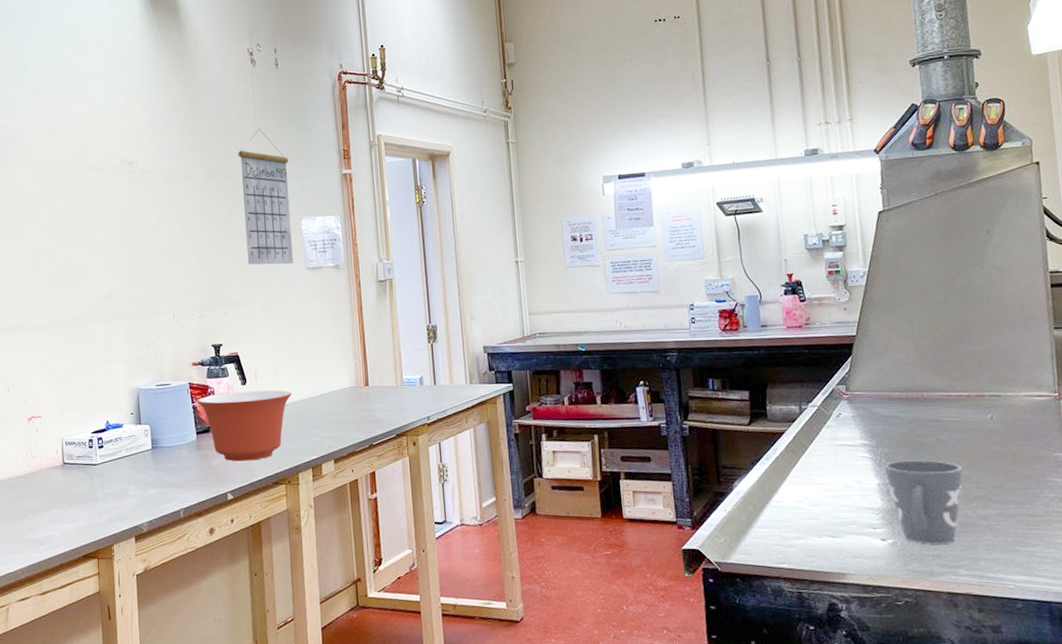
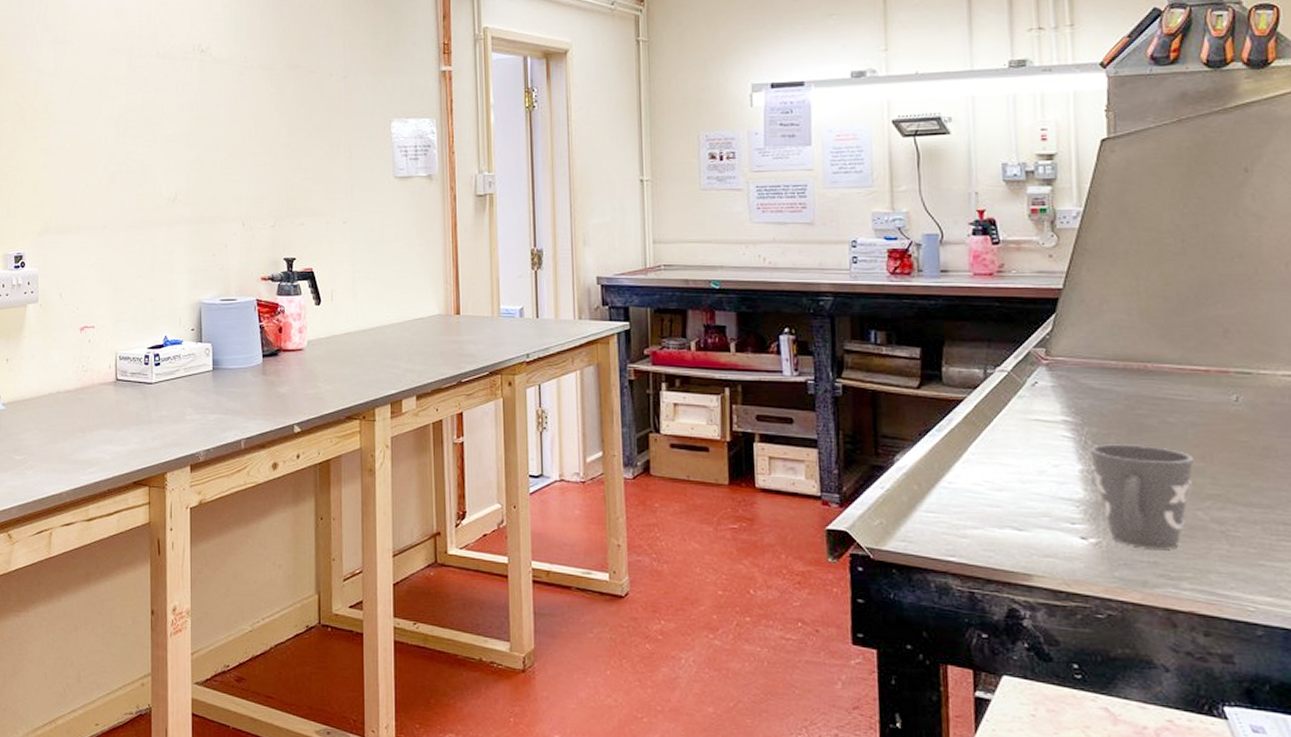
mixing bowl: present [197,390,292,462] -> none [265,312,372,391]
calendar: present [238,128,293,265] -> none [323,16,380,172]

